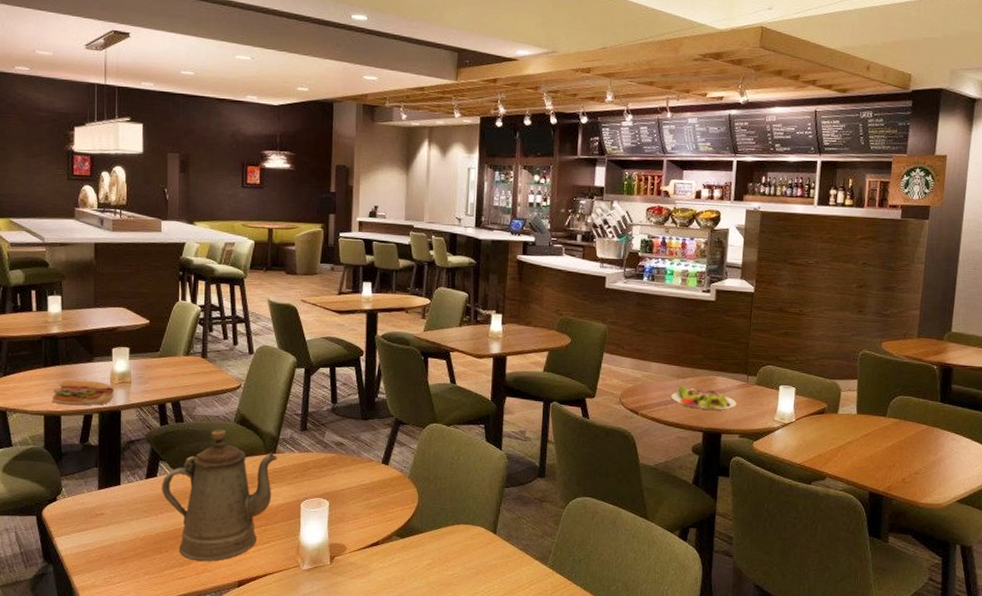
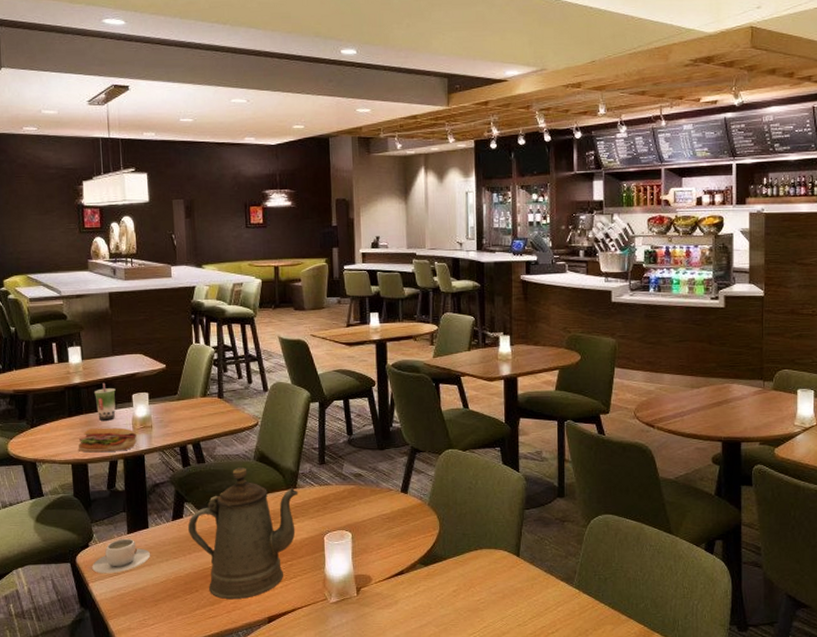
teacup: none [59,493,121,530] -> present [92,538,151,574]
beverage cup: none [73,334,95,373] -> present [94,382,116,421]
salad plate: present [670,385,737,411] -> none [686,395,754,419]

